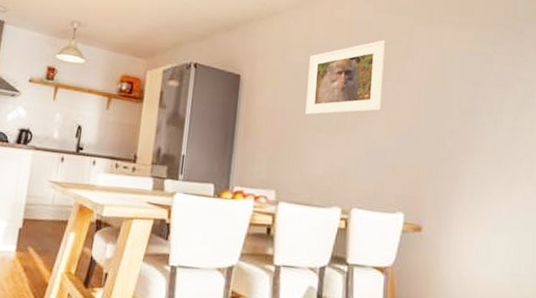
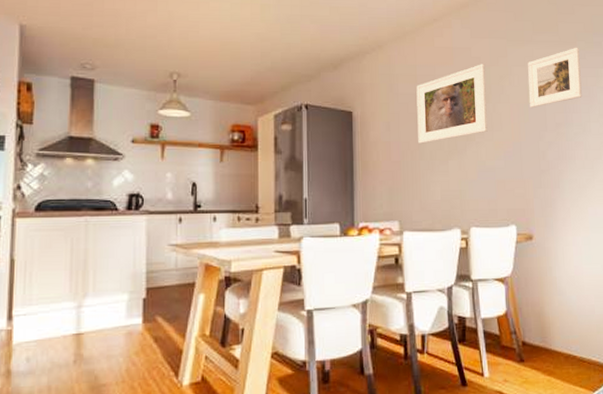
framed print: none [432,31,497,91] -> present [528,47,582,107]

